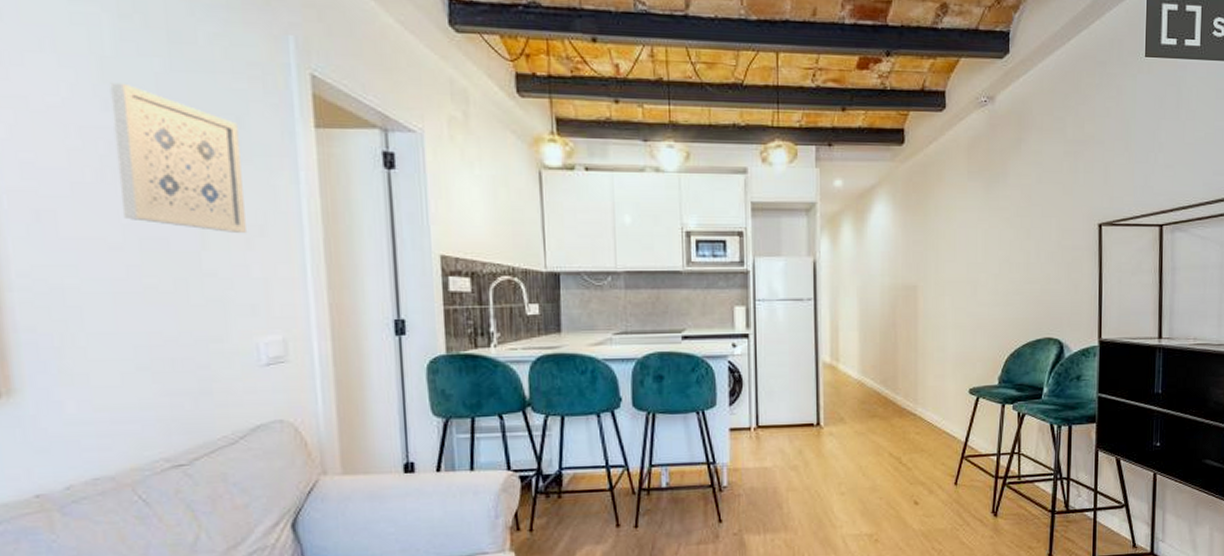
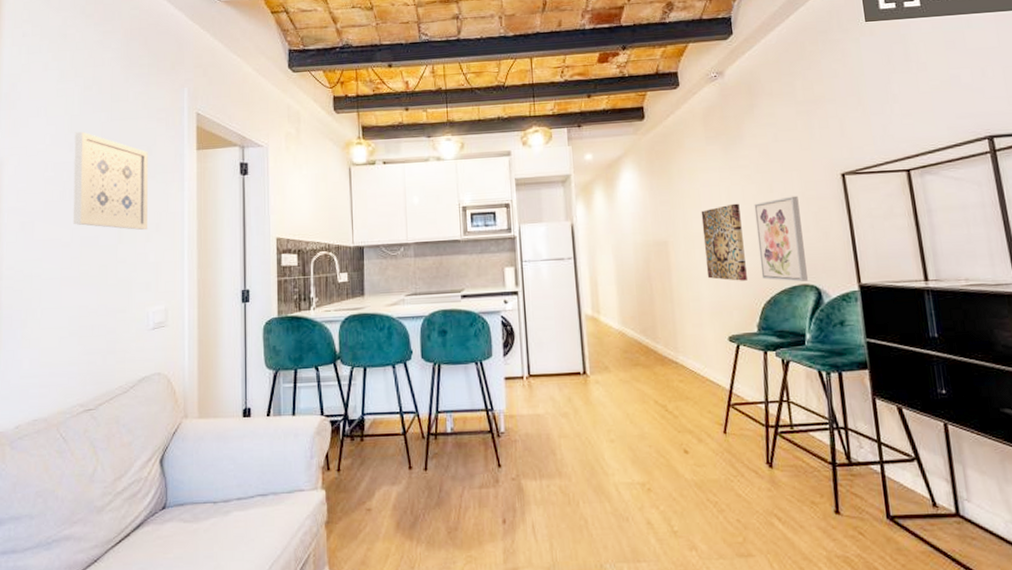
wall art: none [954,248,995,332] -> present [701,203,747,281]
wall art: none [1008,244,1054,335] -> present [754,195,808,282]

